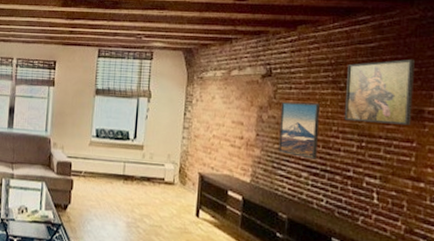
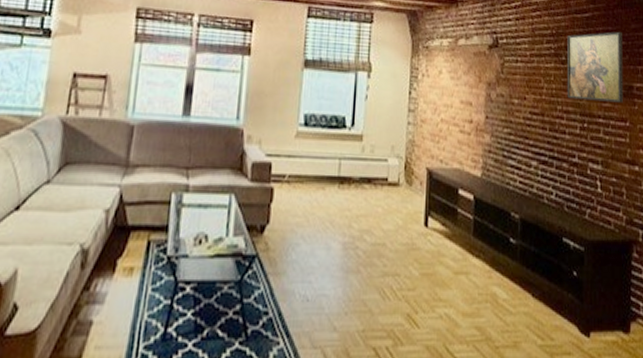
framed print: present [278,102,321,160] -> none [508,77,546,145]

